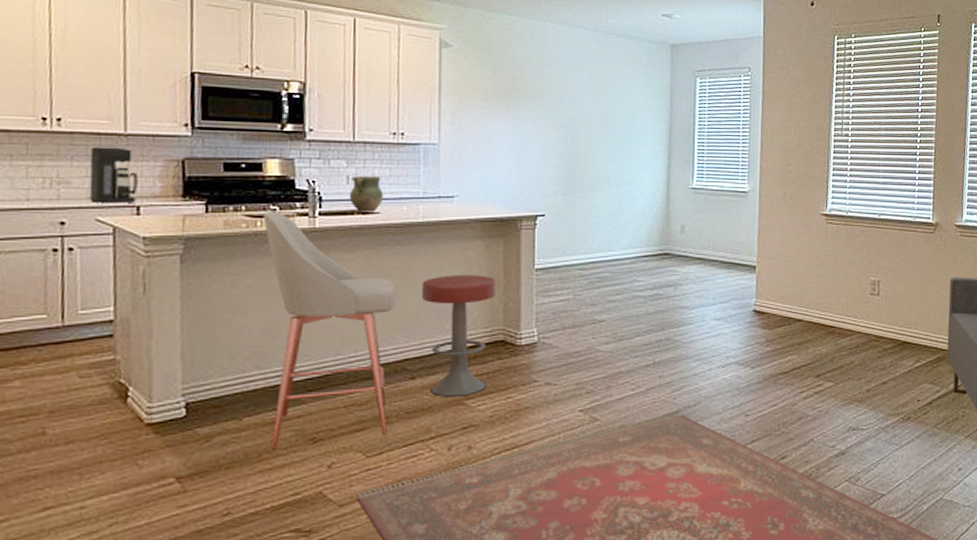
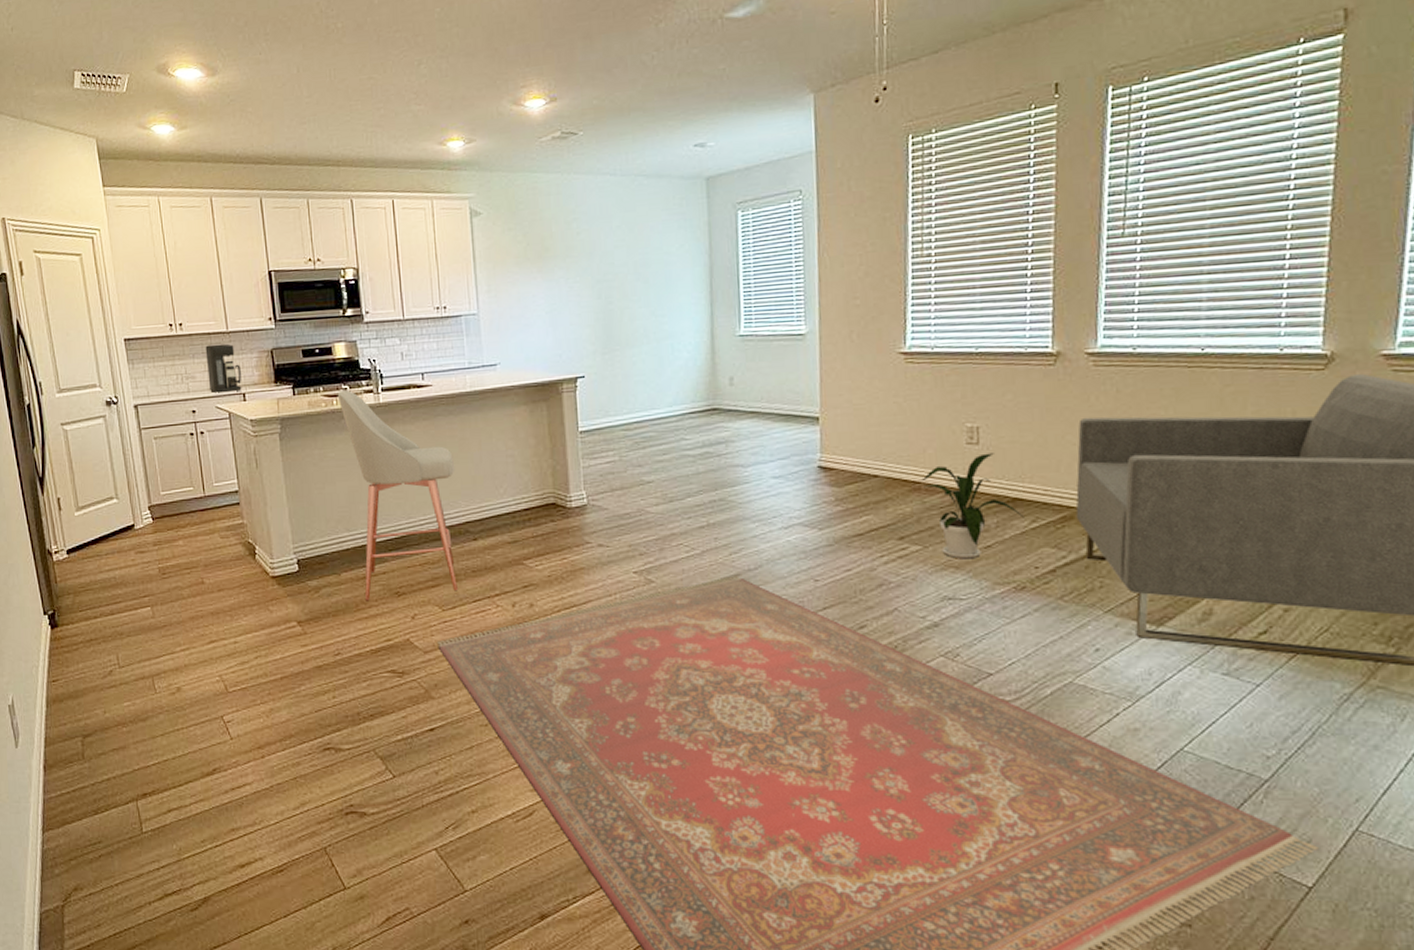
ceramic jug: present [349,175,384,212] -> none [404,350,434,386]
bar stool: present [421,275,495,397] -> none [475,440,543,557]
house plant: none [835,303,911,394] -> present [921,453,1024,559]

